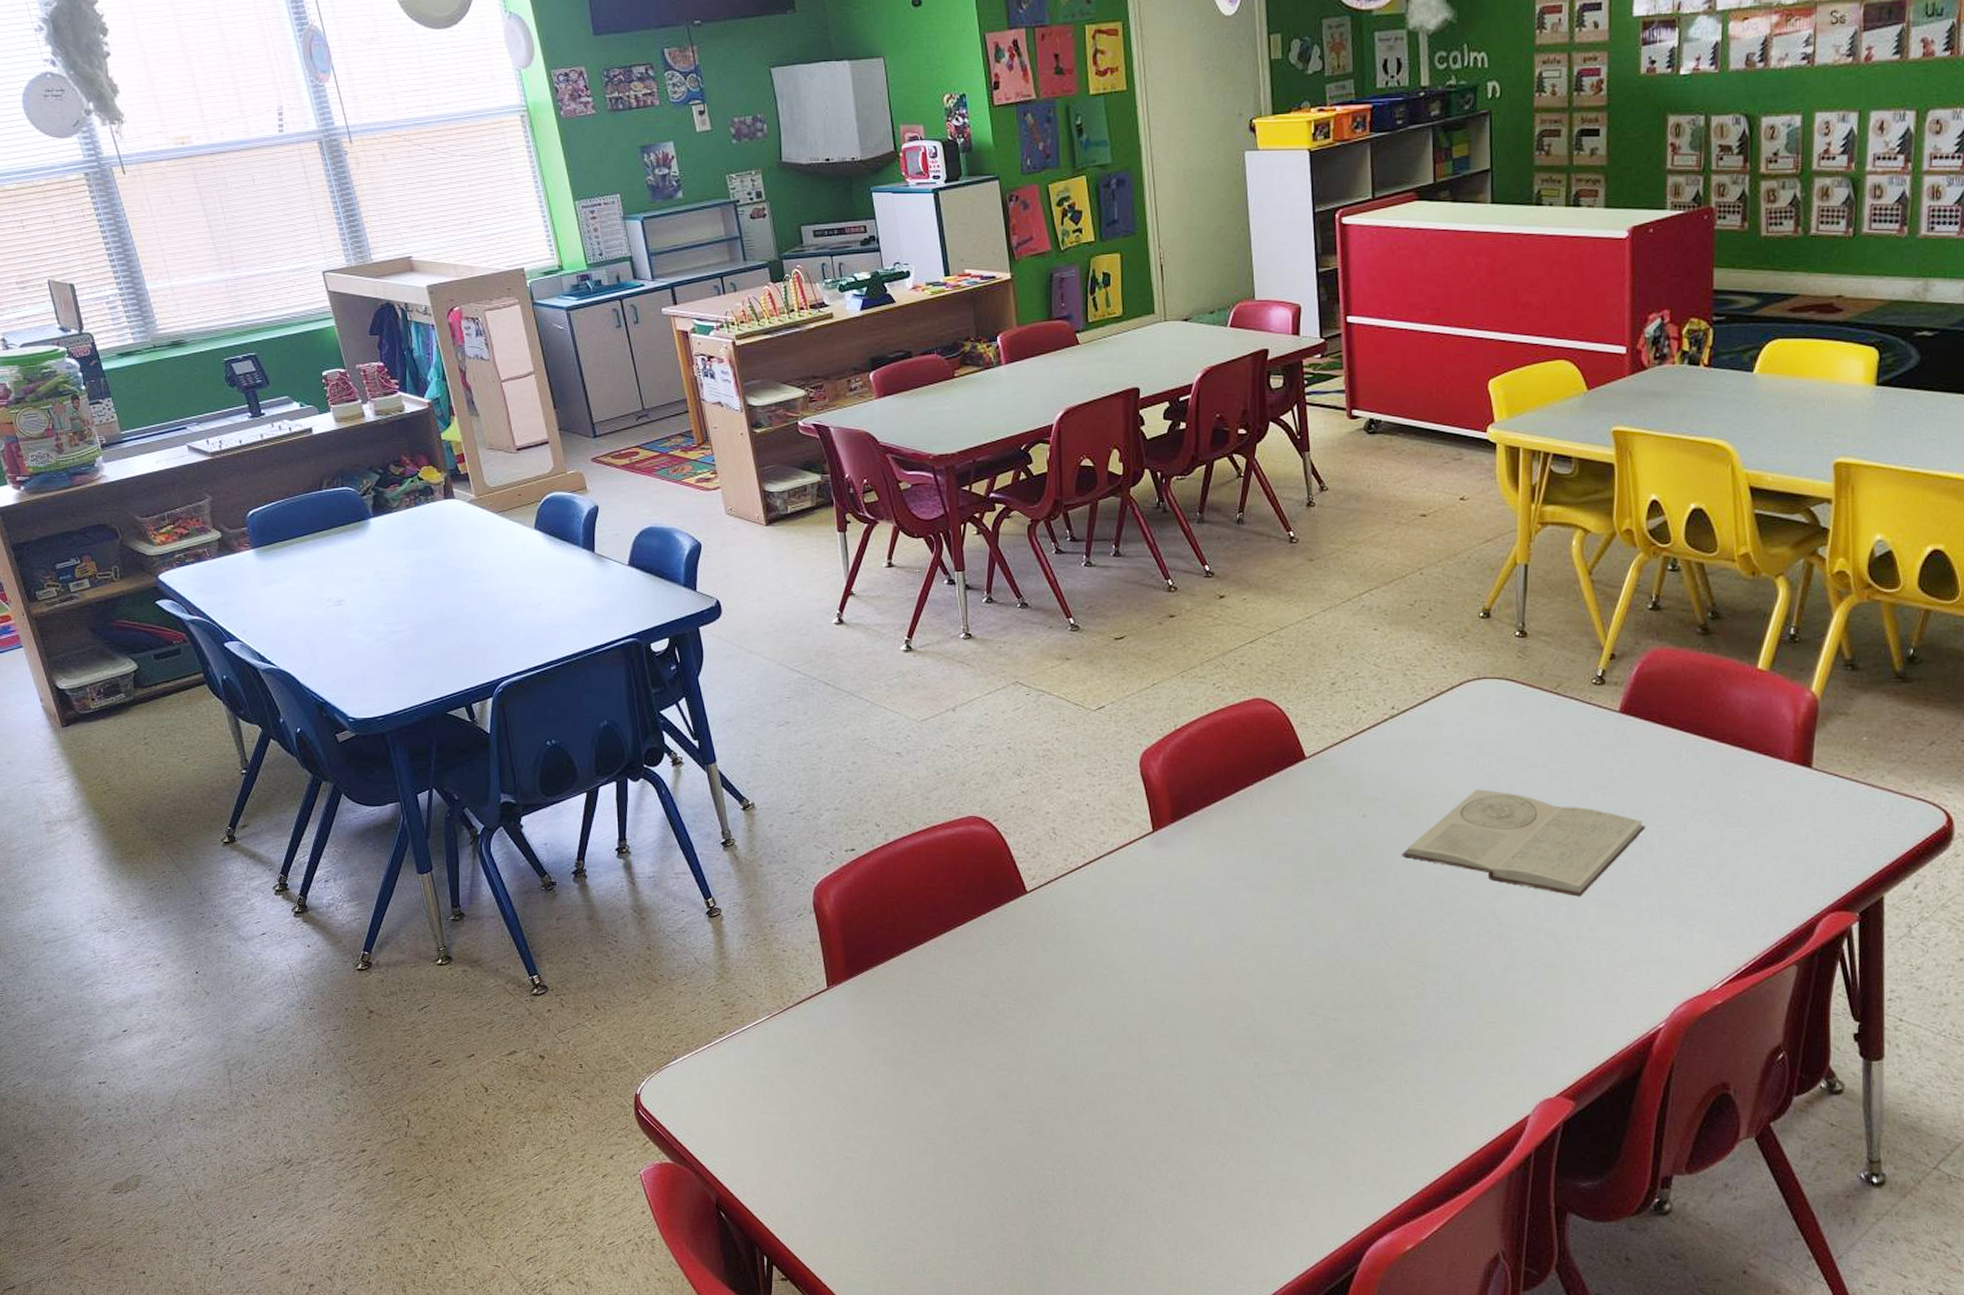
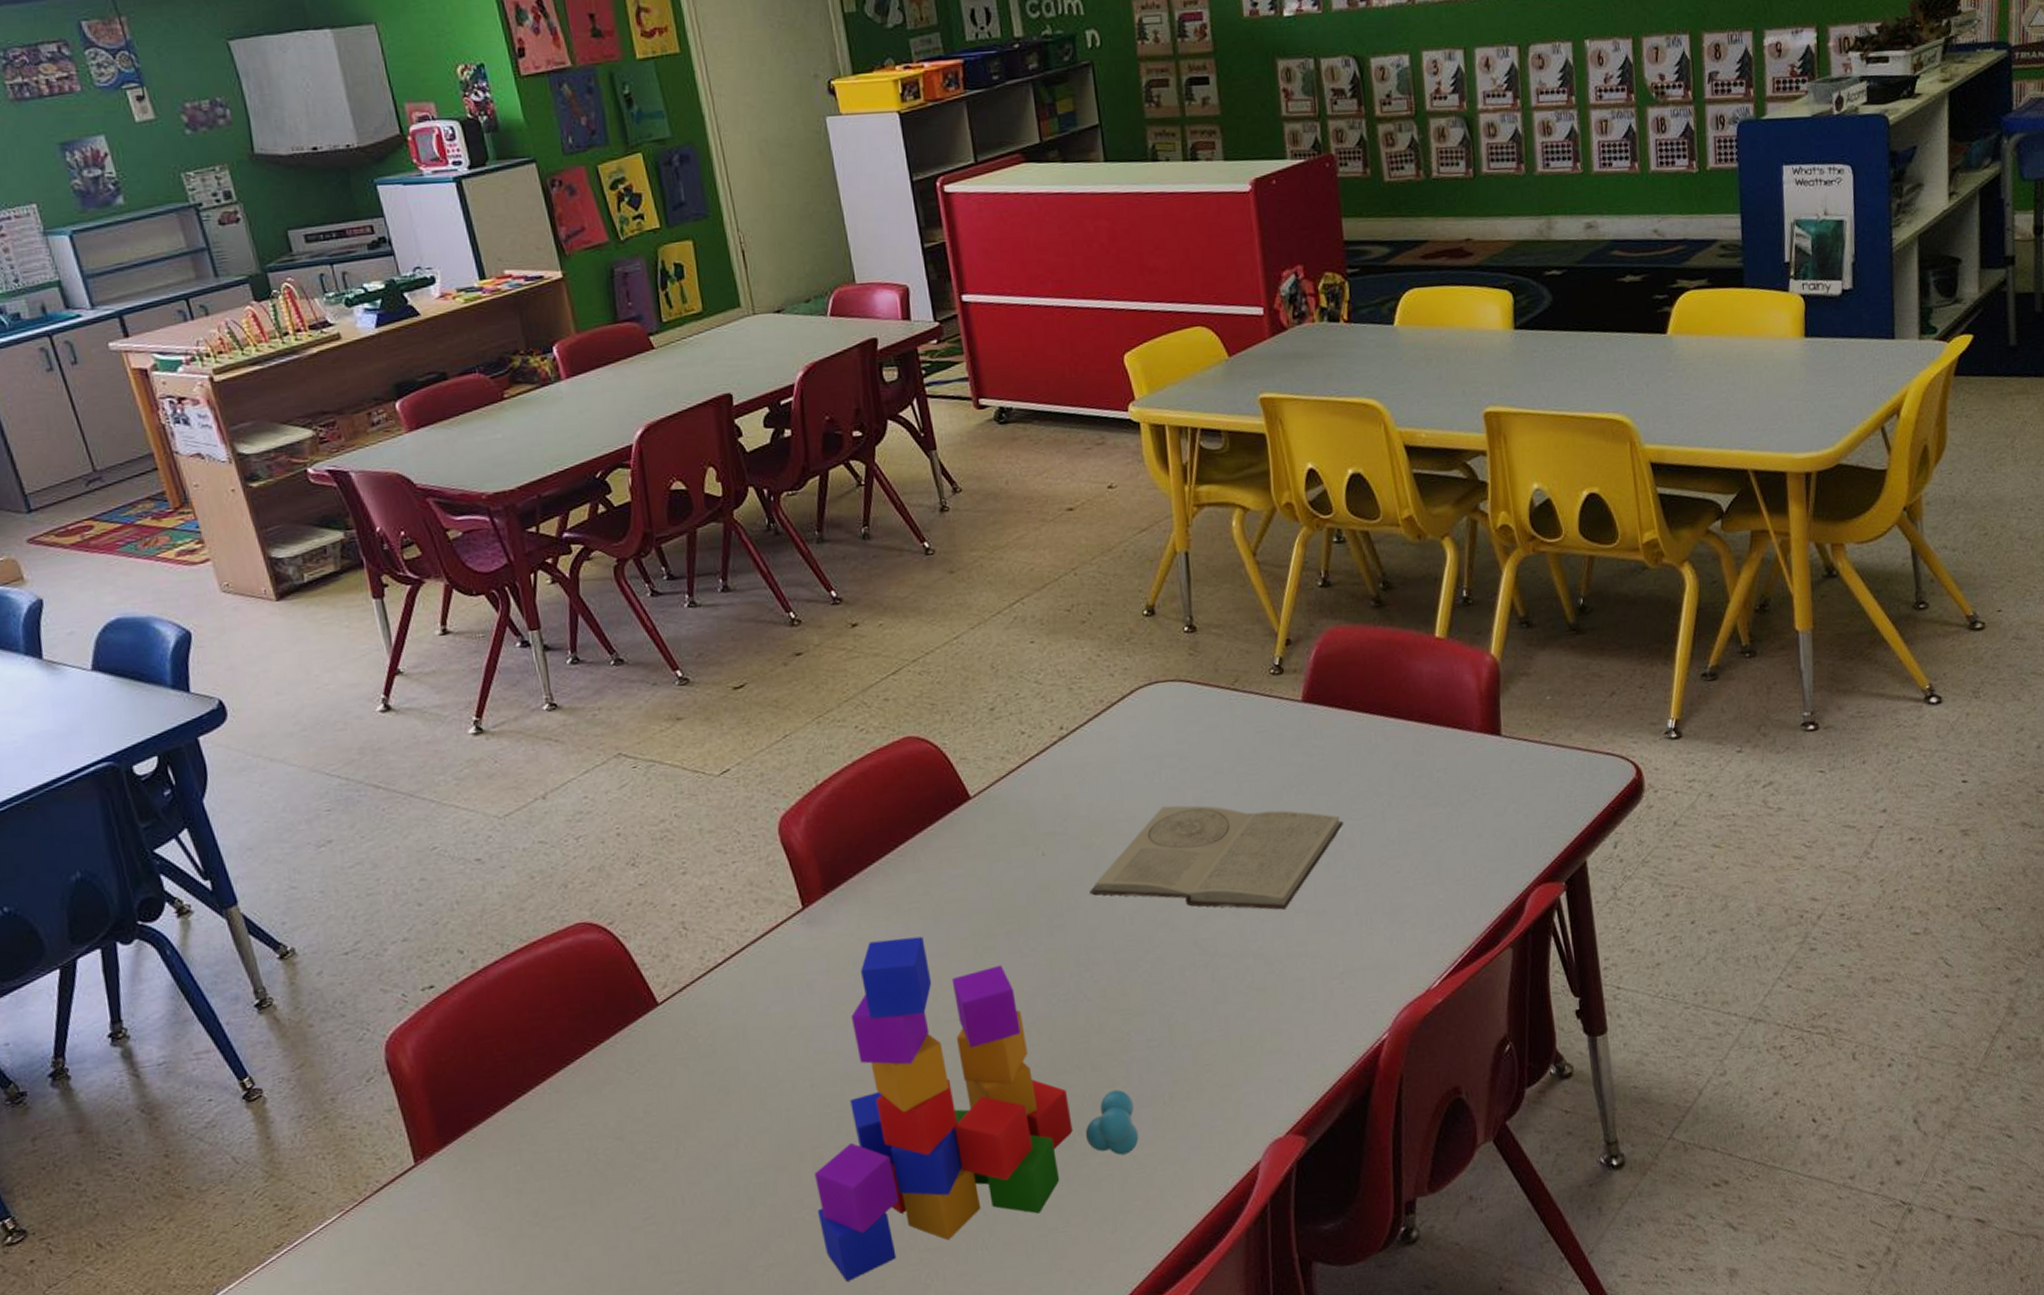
toy blocks: none [1138,868,1363,1147] -> present [814,936,1073,1282]
toy ball: none [1373,1029,1421,1087] -> present [1085,1089,1139,1155]

